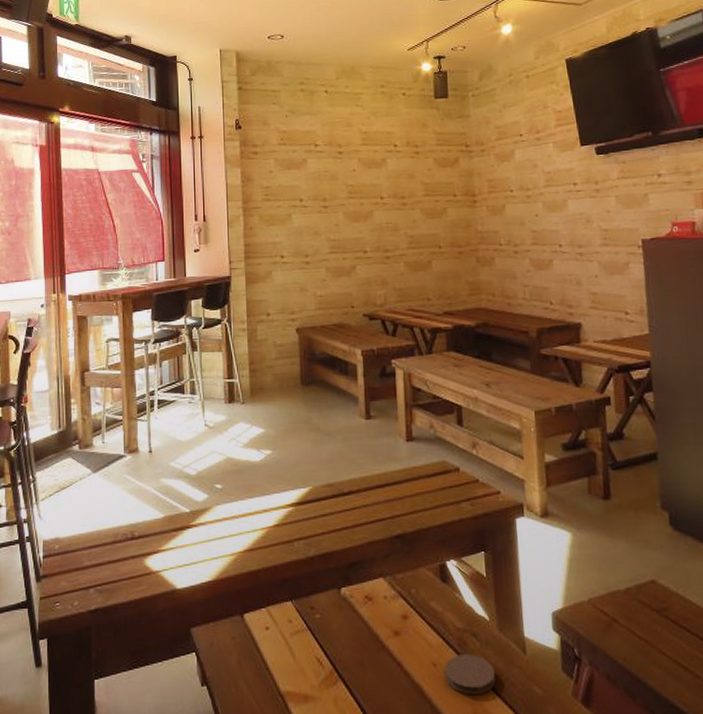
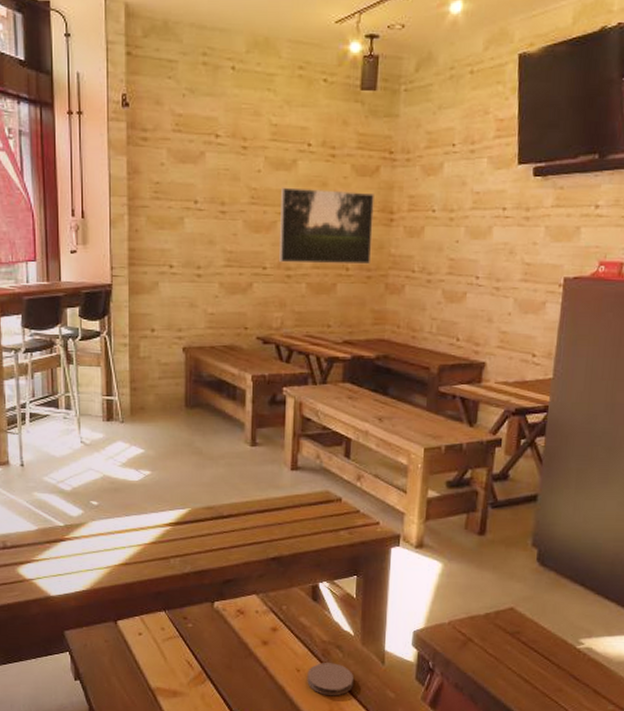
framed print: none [374,180,461,246] -> present [278,187,374,265]

